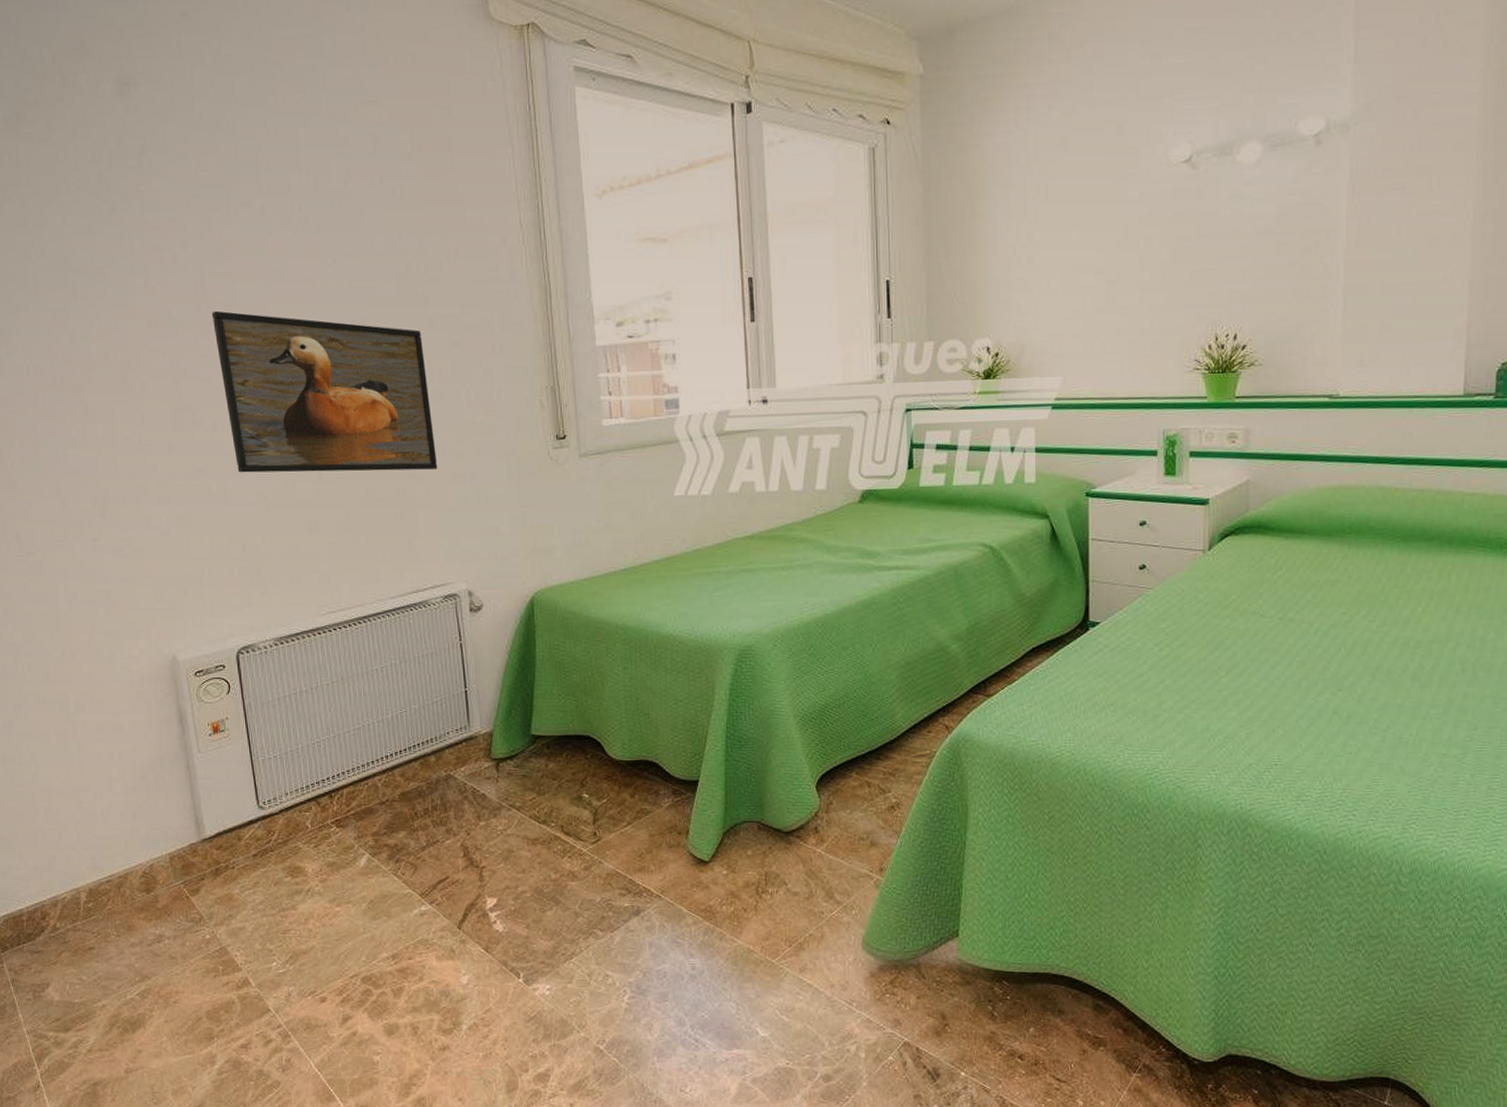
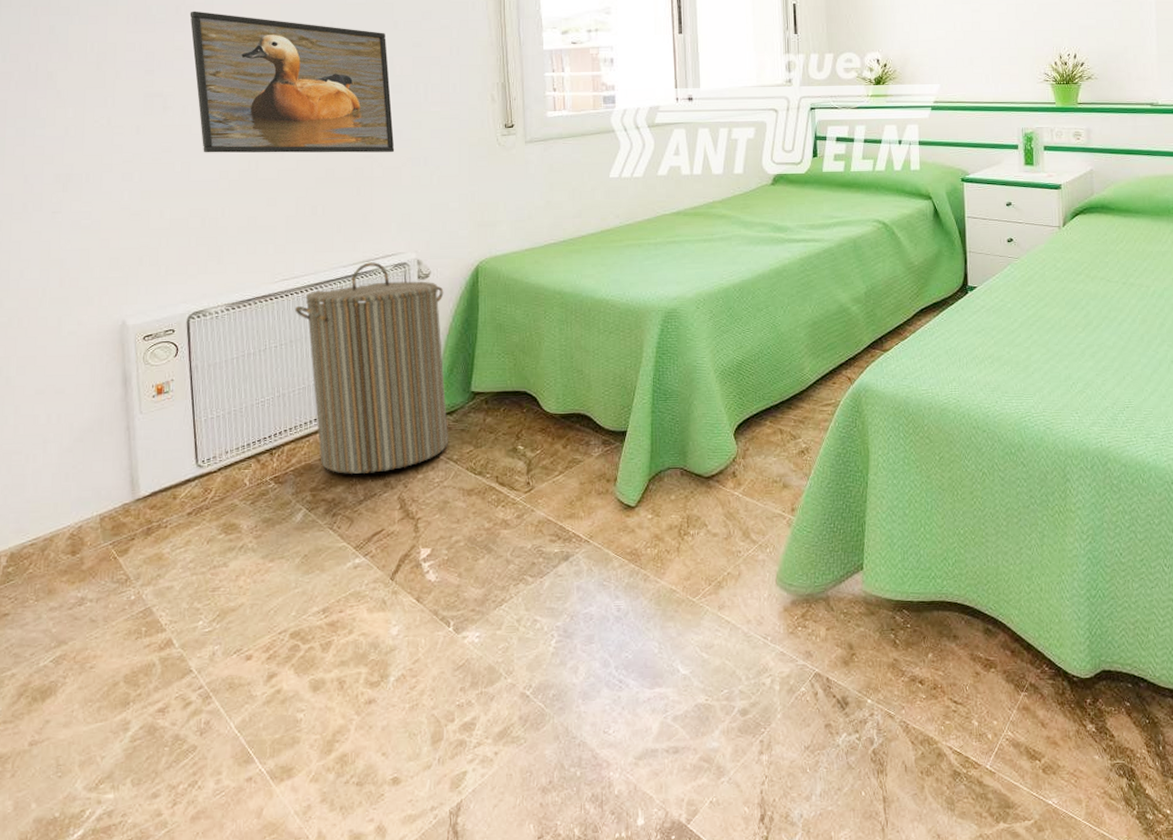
laundry hamper: none [344,593,511,819] -> present [295,262,449,474]

